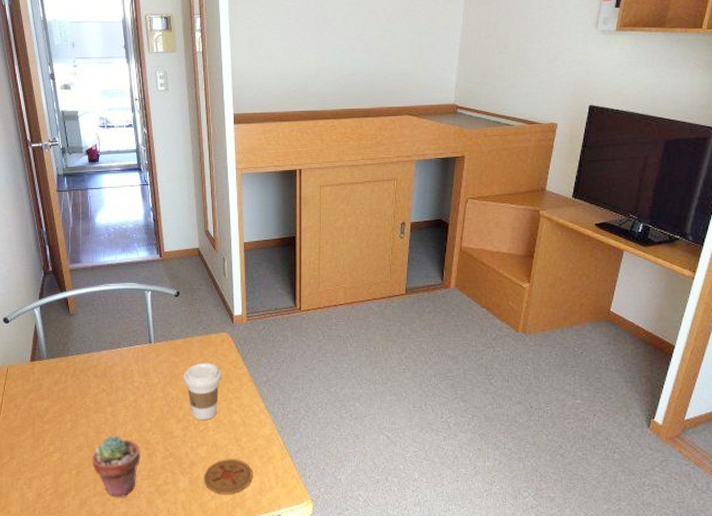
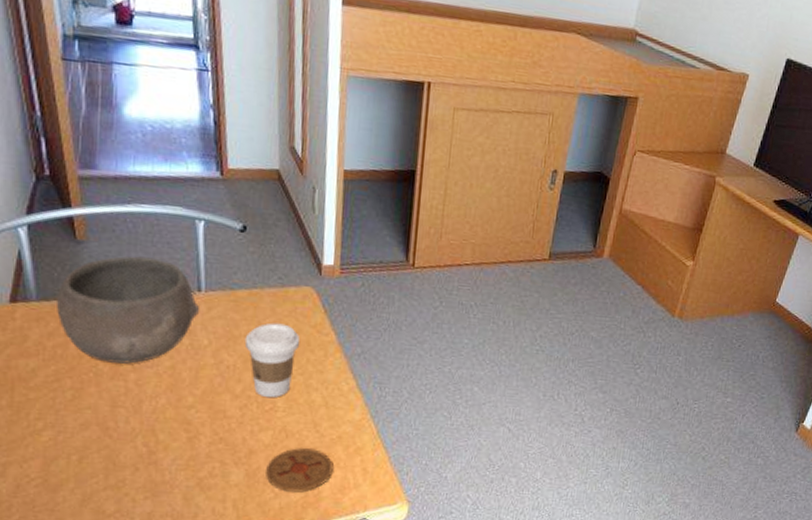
bowl: none [59,321,150,400] -> present [57,256,199,364]
potted succulent: present [92,435,140,498] -> none [103,411,177,493]

